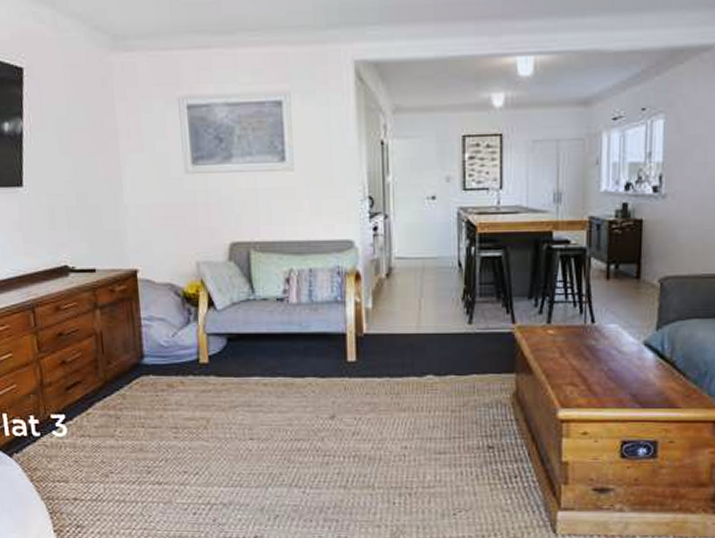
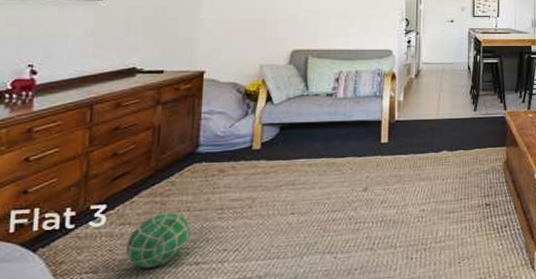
volleyball: none [90,428,148,483] -> present [126,213,190,268]

